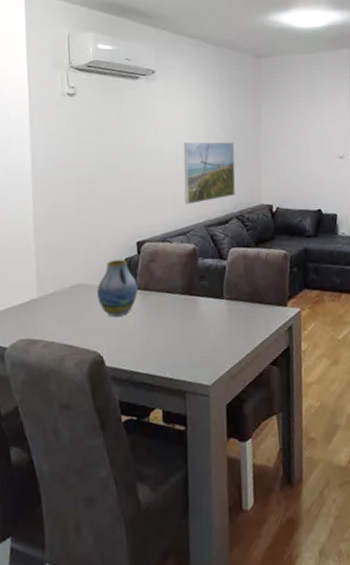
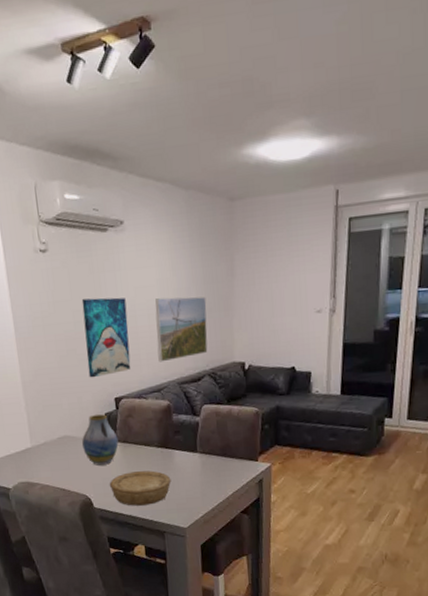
wall art: none [108,140,156,221] -> present [81,297,131,378]
bowl: none [125,320,195,363] -> present [109,470,171,506]

